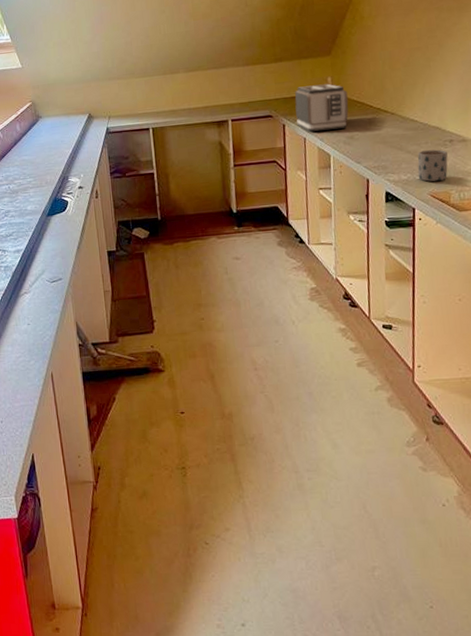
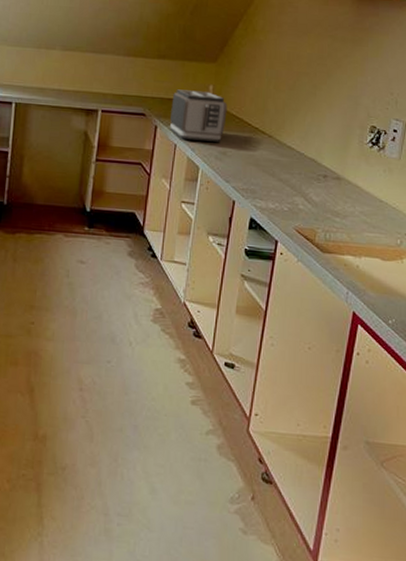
mug: present [417,149,448,182] -> none [286,181,319,216]

